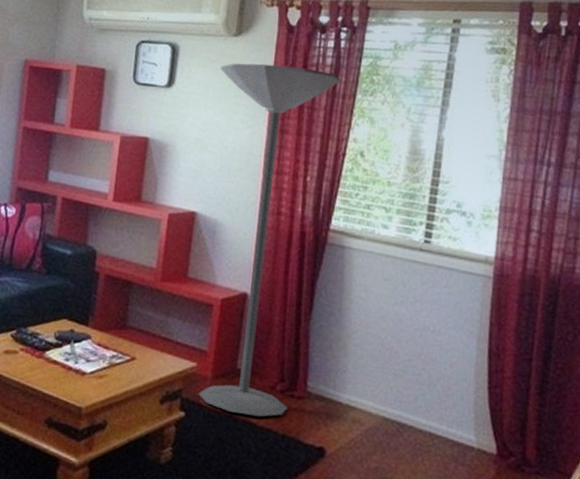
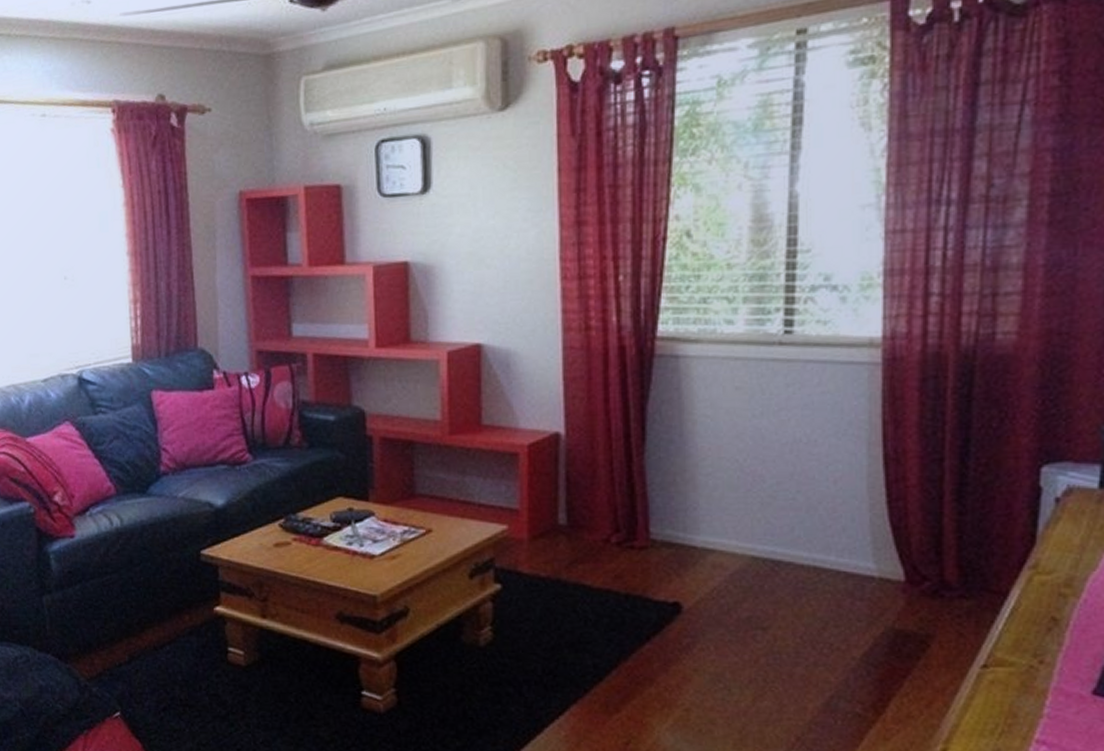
floor lamp: present [198,63,341,417] -> none [487,134,649,577]

